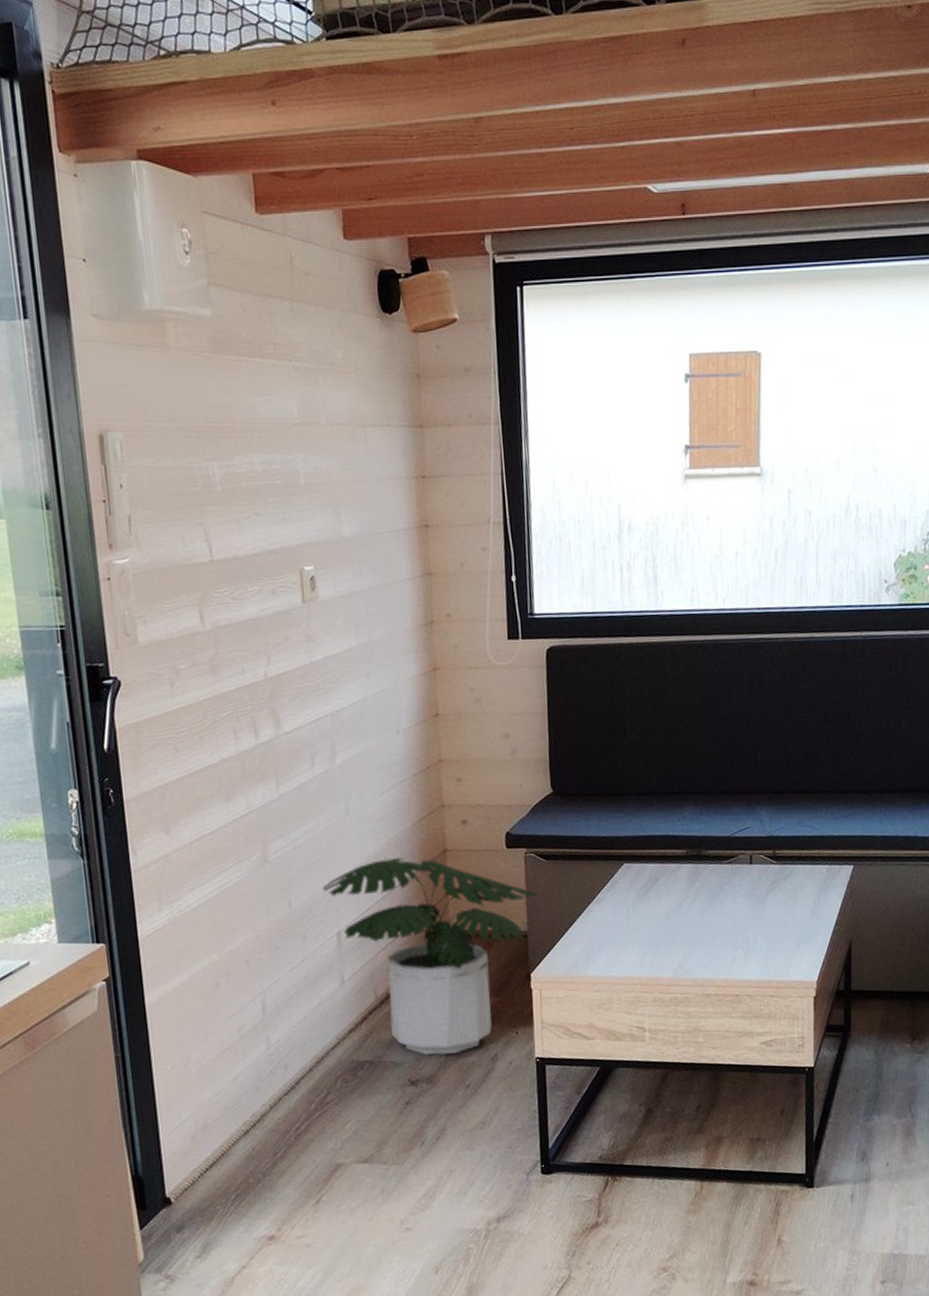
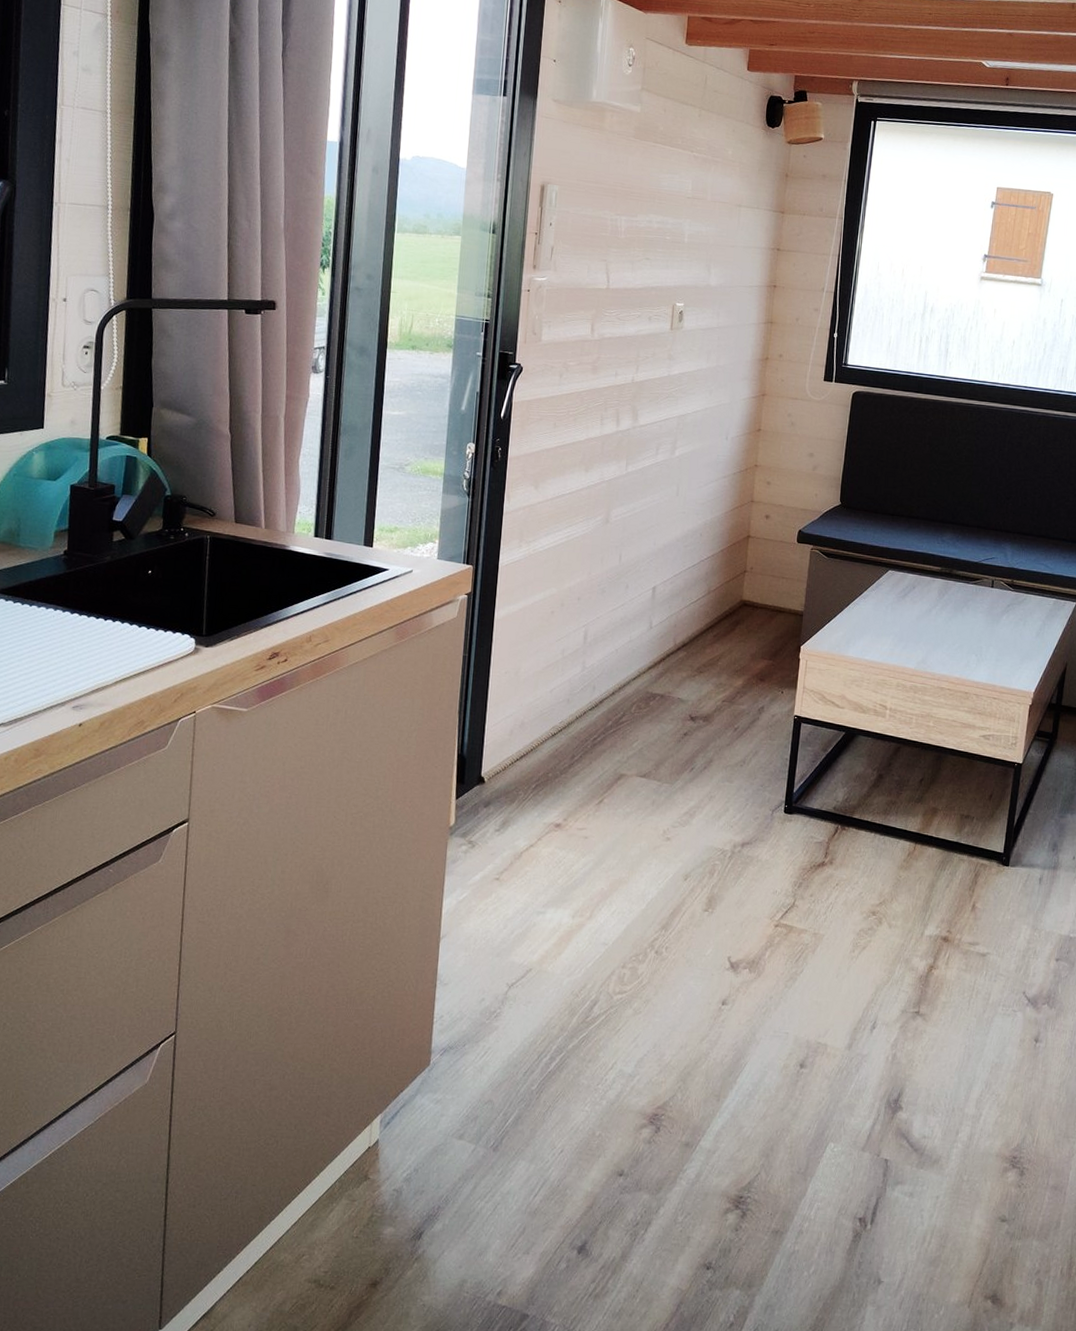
potted plant: present [322,858,540,1056] -> none [647,535,818,701]

